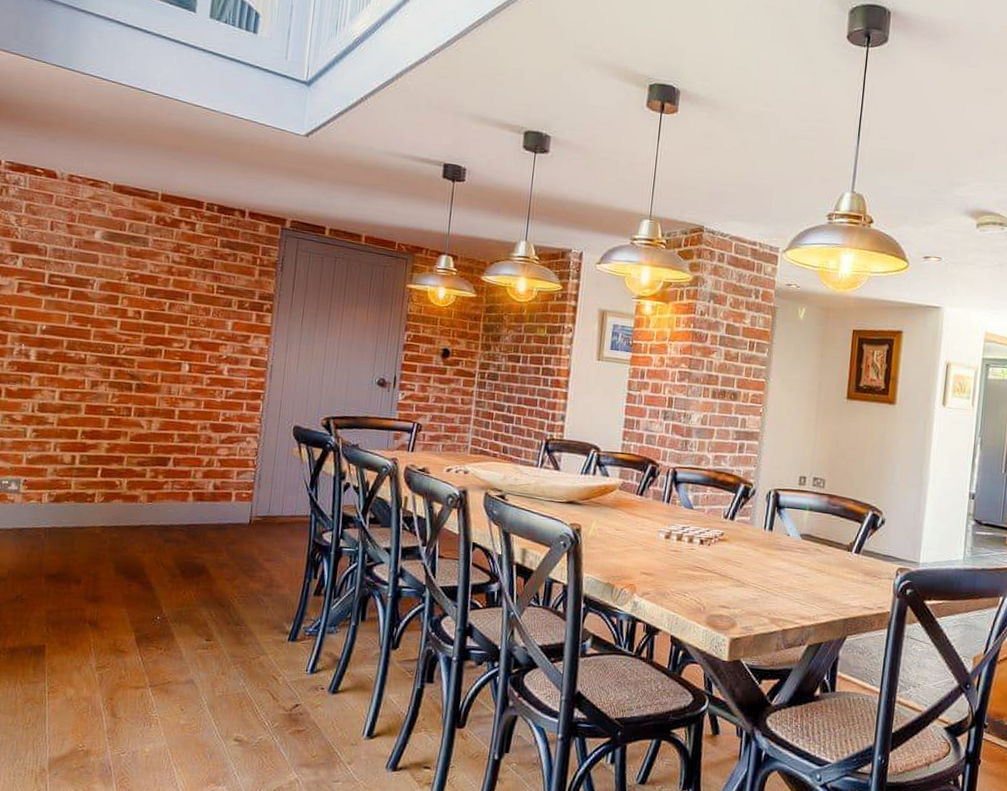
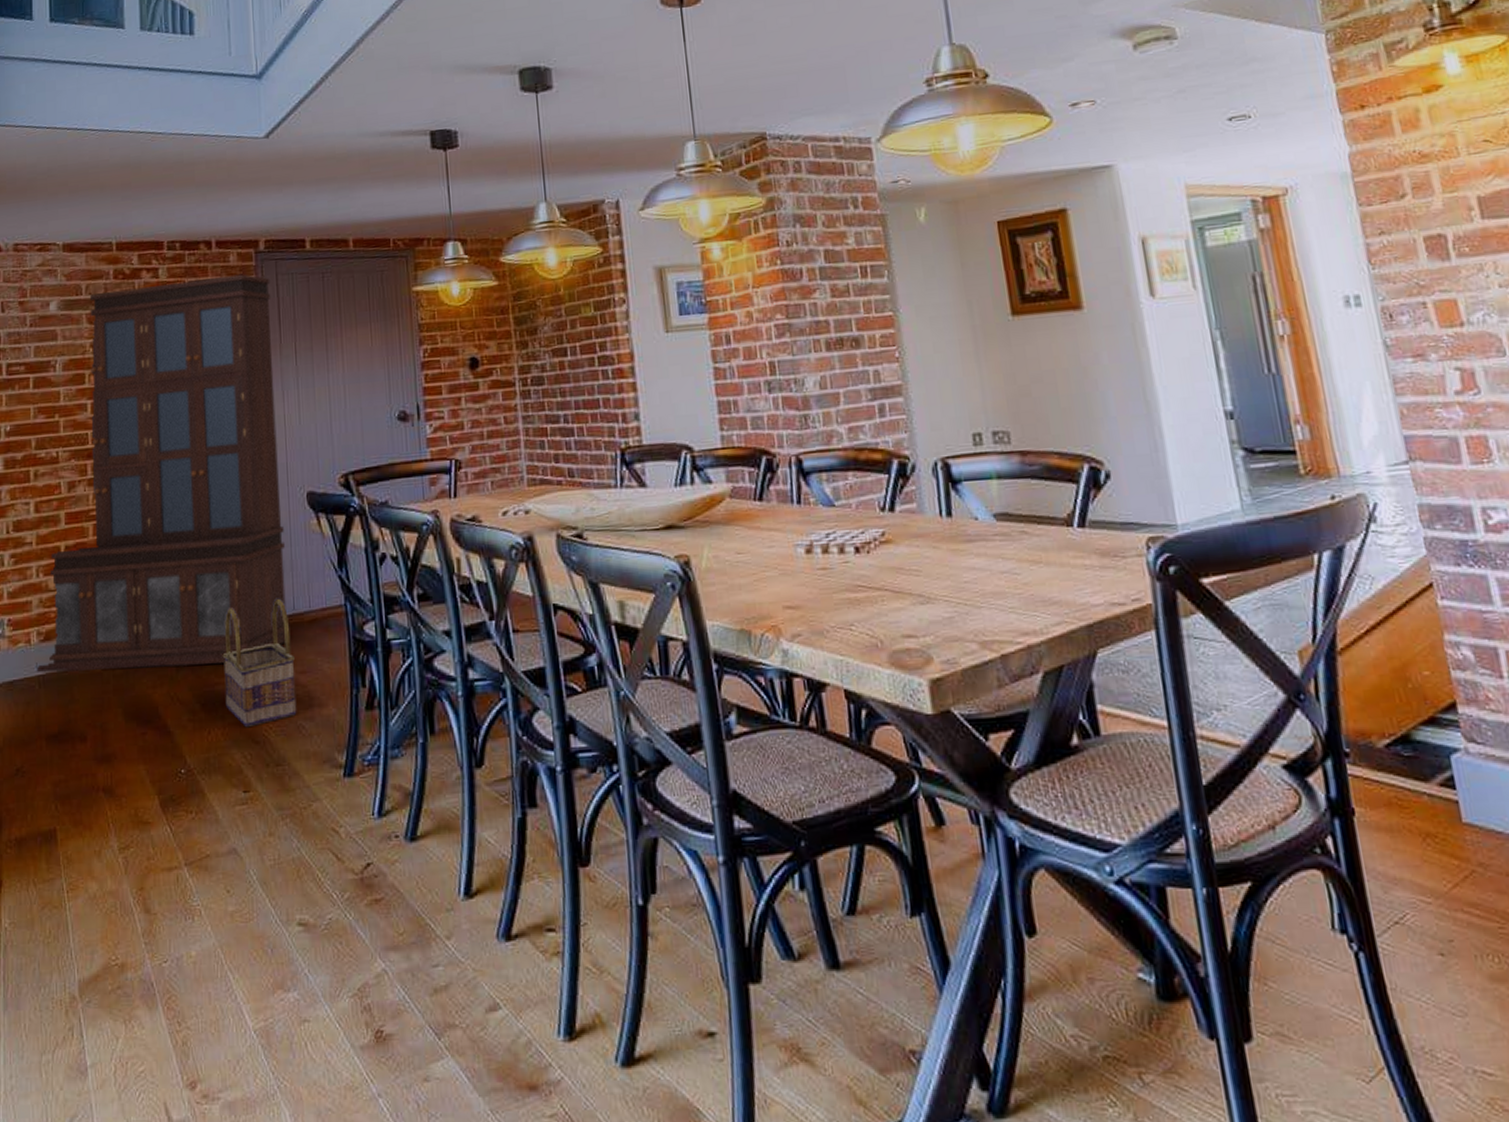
bookcase: none [44,232,291,543] -> present [36,274,290,673]
basket: none [201,502,263,594] -> present [222,598,297,728]

